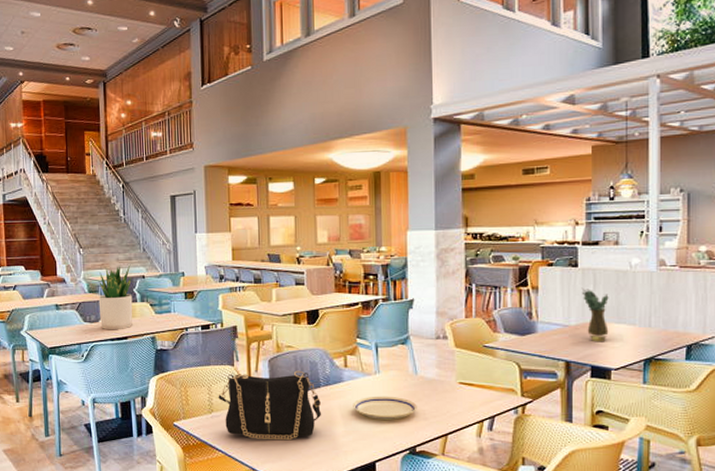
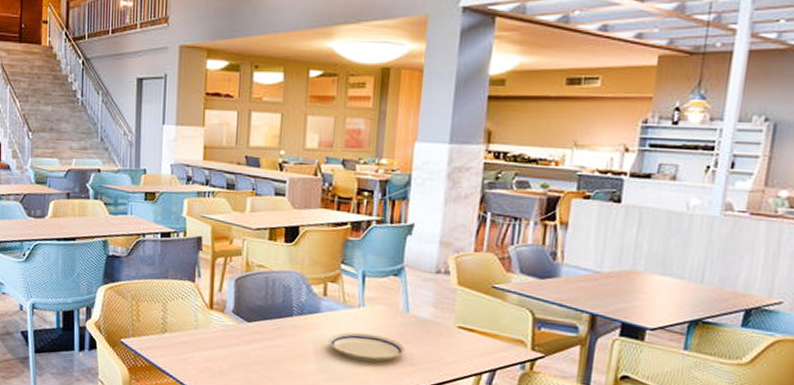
planter: present [98,264,133,330] -> none [46,154,86,229]
handbag: present [218,370,322,441] -> none [174,291,292,373]
vase: present [581,287,609,342] -> none [621,228,655,296]

